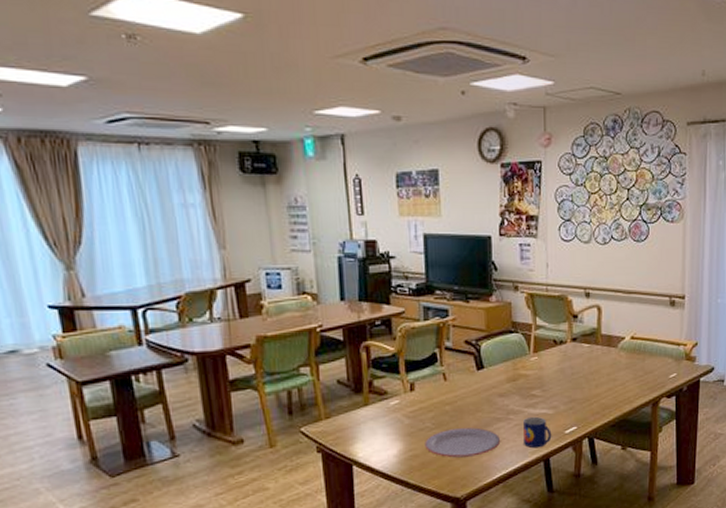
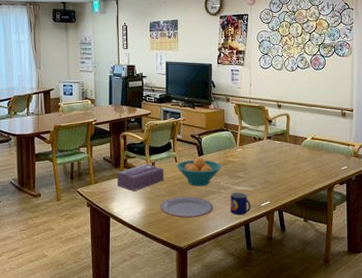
tissue box: none [358,385,429,427] -> present [116,164,164,192]
fruit bowl: none [445,372,511,413] -> present [176,157,222,186]

